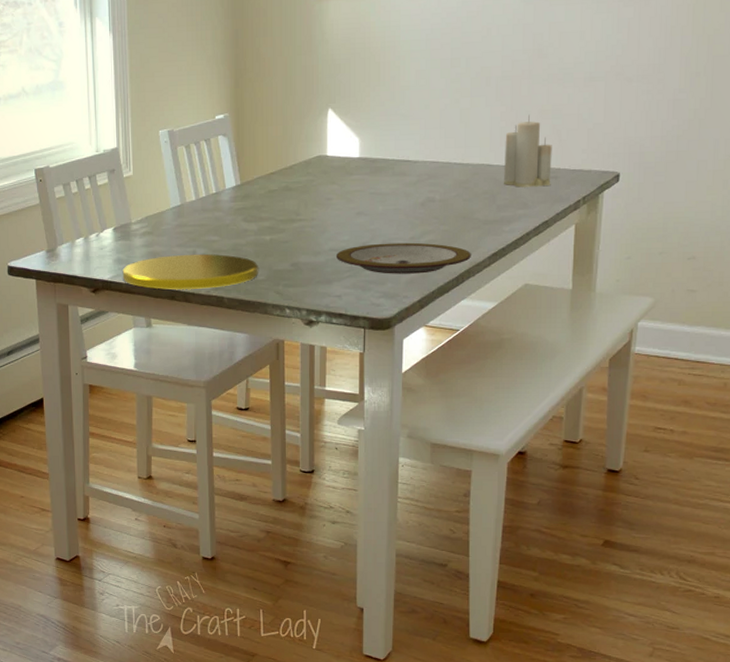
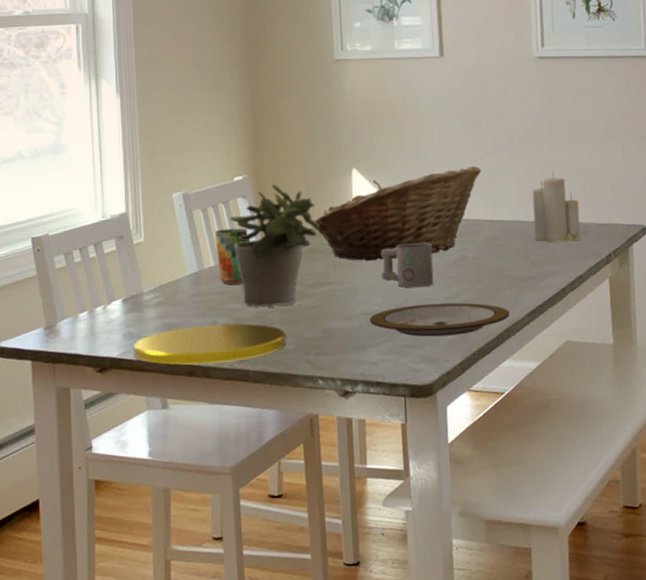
cup: none [196,165,227,218] -> present [215,228,248,285]
potted plant: none [210,123,295,241] -> present [229,184,320,308]
fruit basket: none [289,107,456,201] -> present [314,165,482,262]
mug: none [350,183,400,227] -> present [380,242,434,288]

